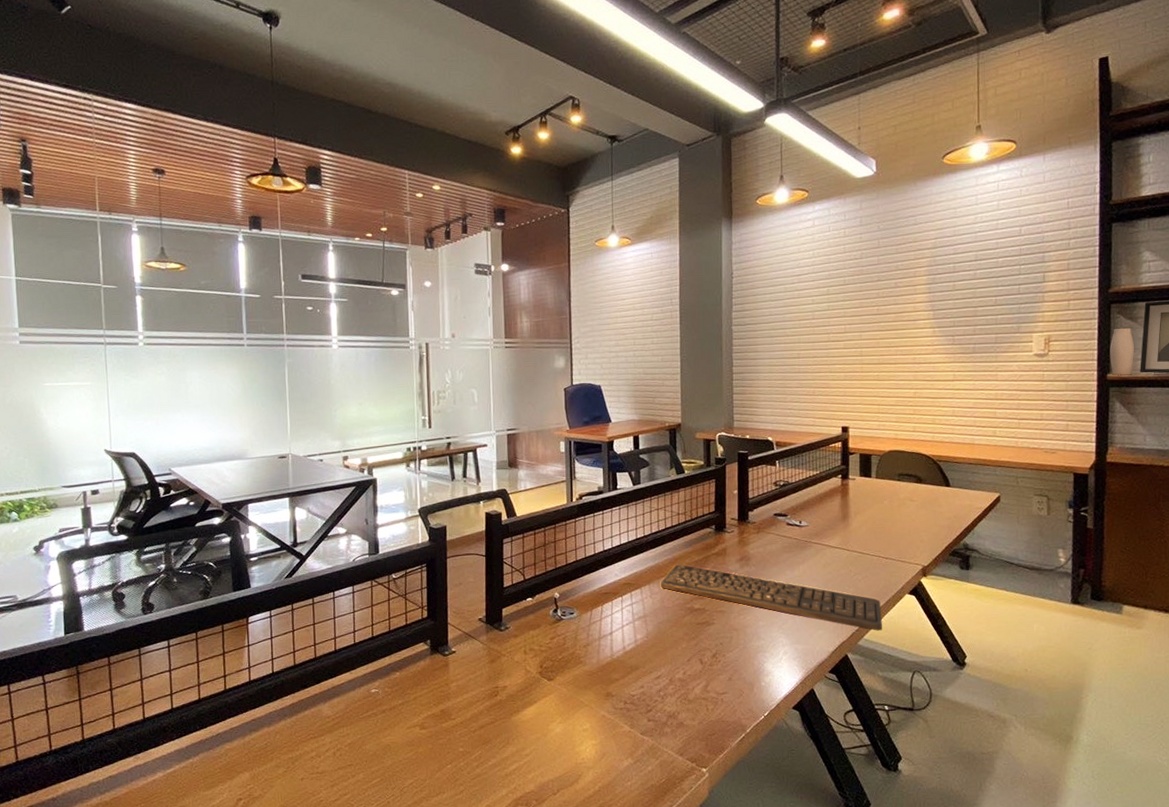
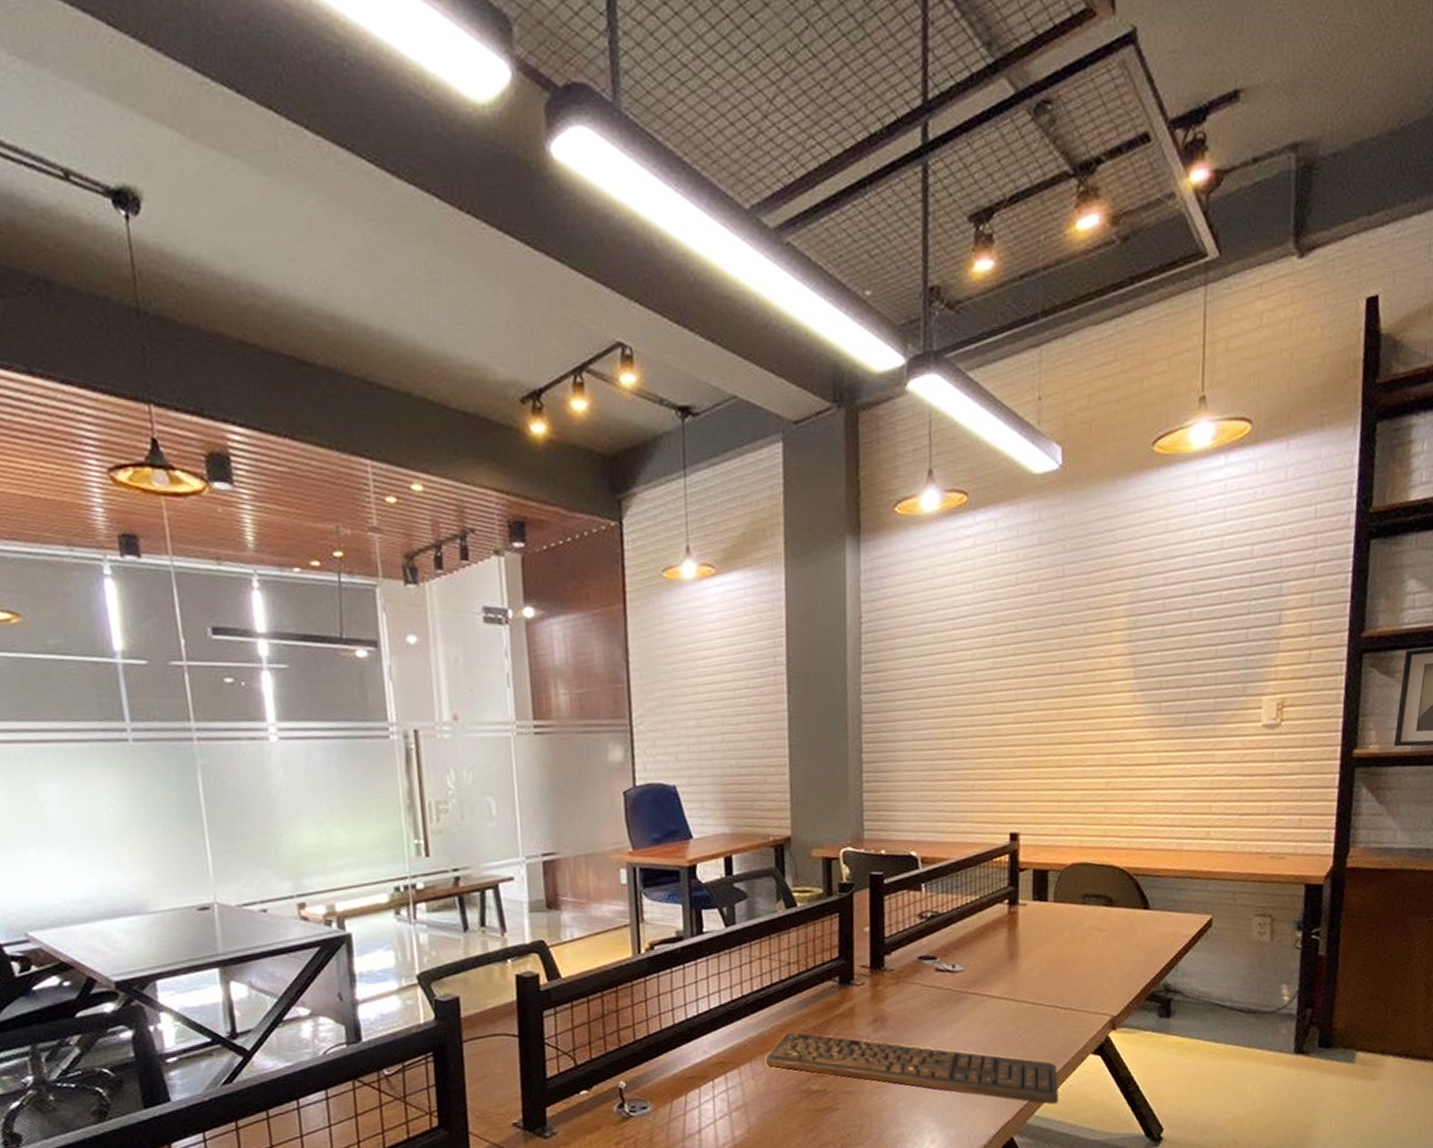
vase: present [1110,328,1135,376] -> none [1358,686,1390,752]

